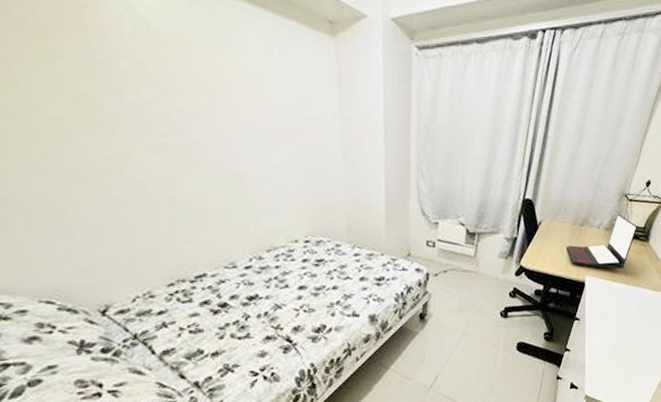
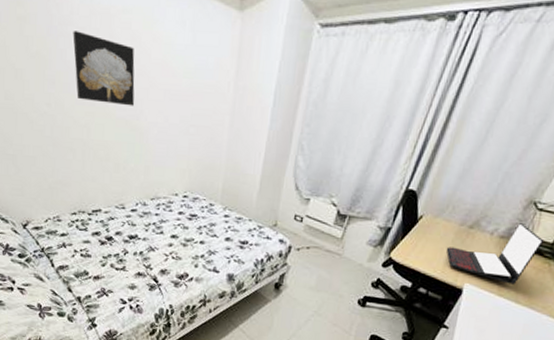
wall art: none [128,66,227,149] -> present [73,31,135,106]

